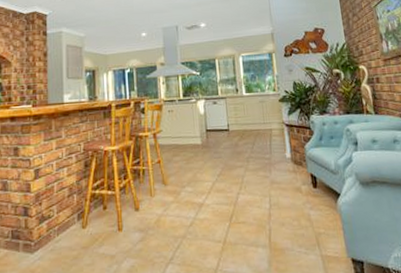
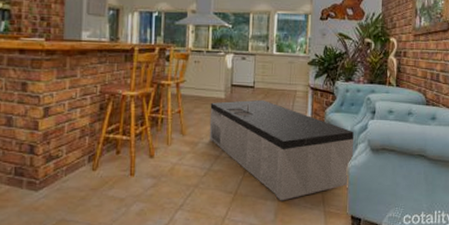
coffee table: none [188,141,343,248] -> present [209,99,354,201]

